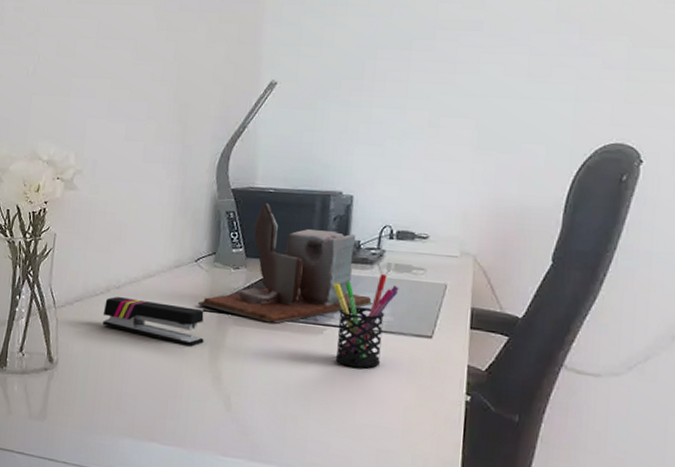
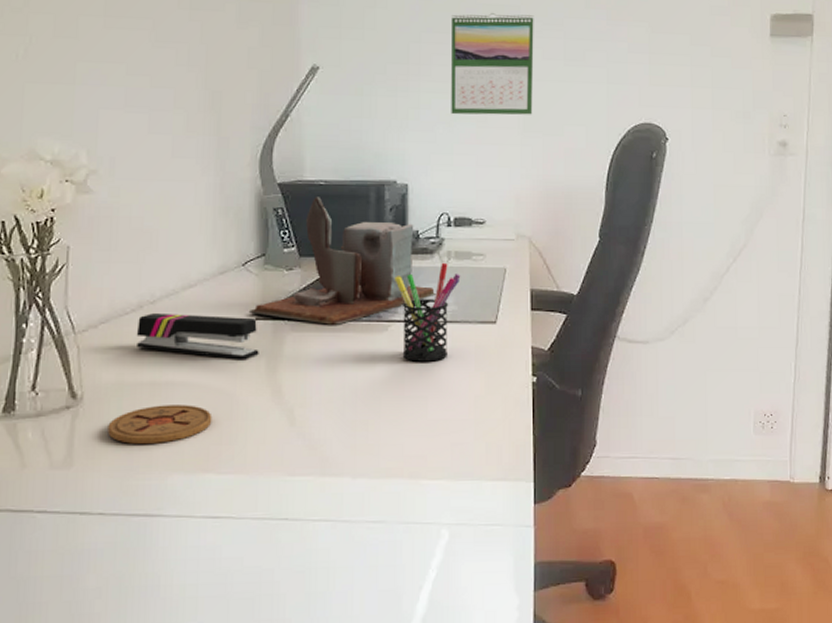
coaster: none [74,376,160,411] -> present [107,405,213,444]
calendar: none [402,29,498,132] -> present [451,13,534,115]

